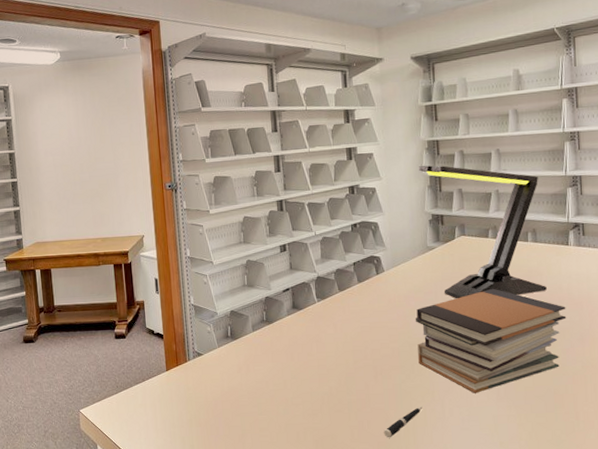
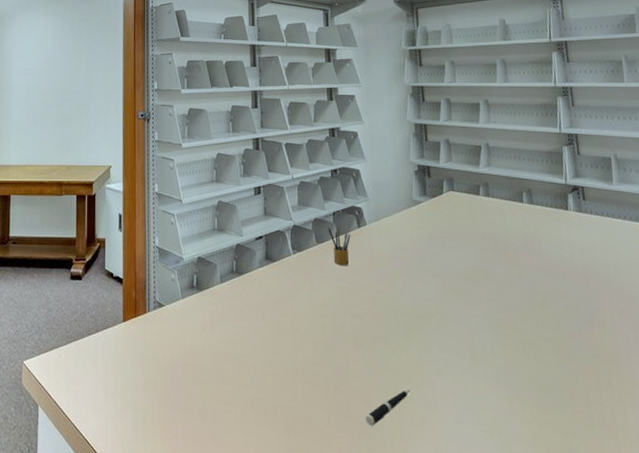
pencil box: none [349,275,370,308] -> present [328,226,351,265]
book stack: present [415,288,567,393] -> none [400,253,571,378]
desk lamp: present [418,165,547,299] -> none [402,111,547,263]

